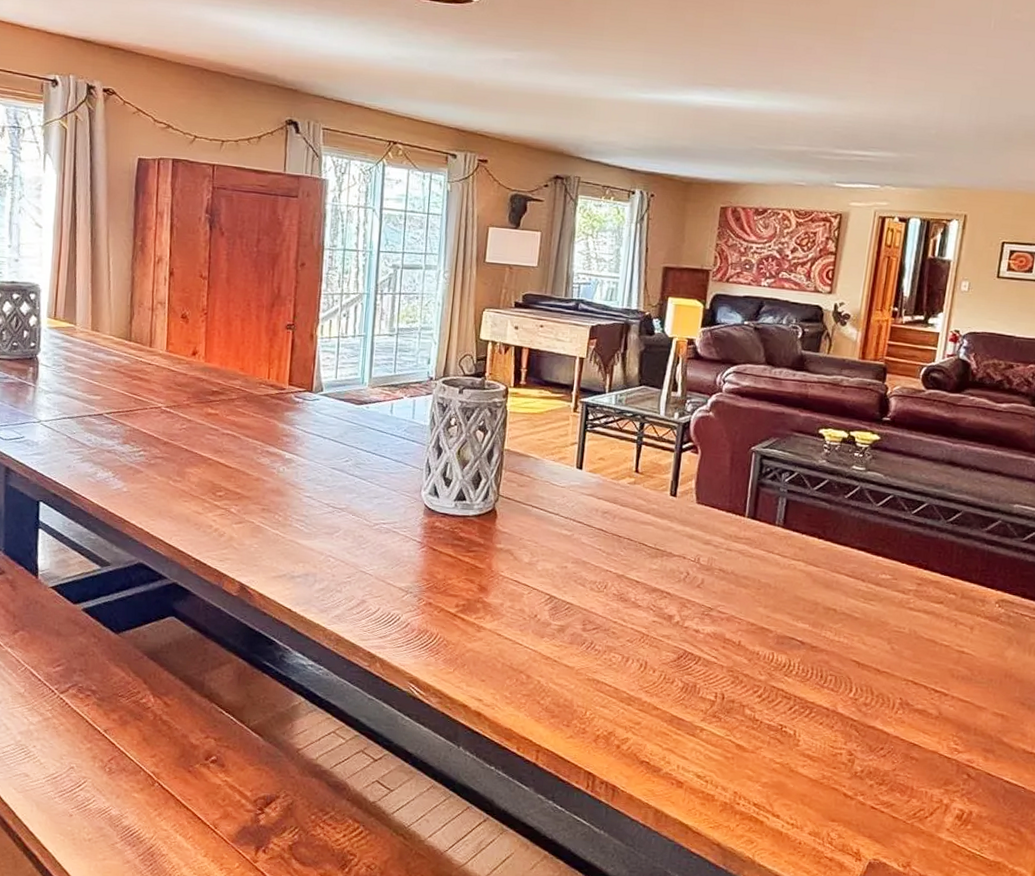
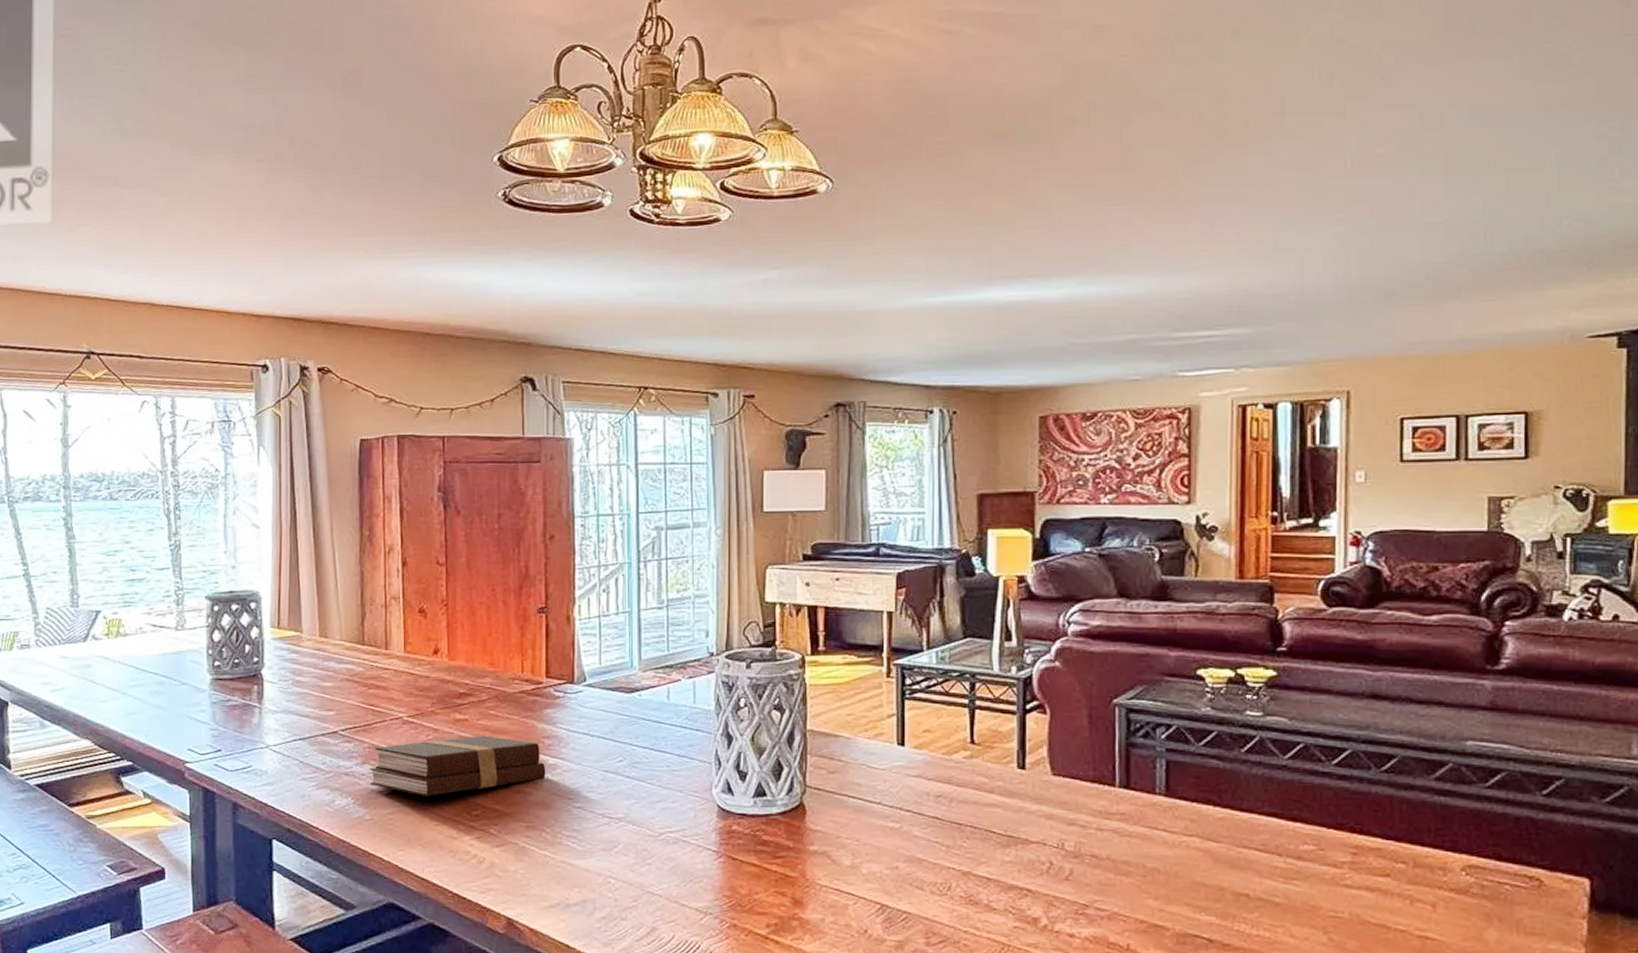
book: none [128,429,283,477] -> present [369,735,546,796]

